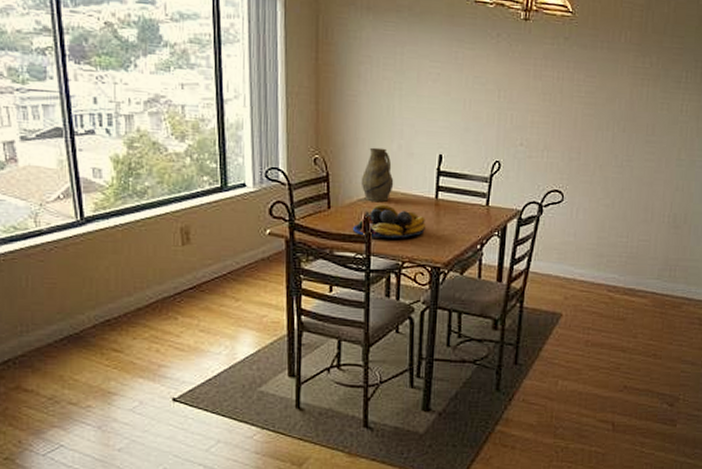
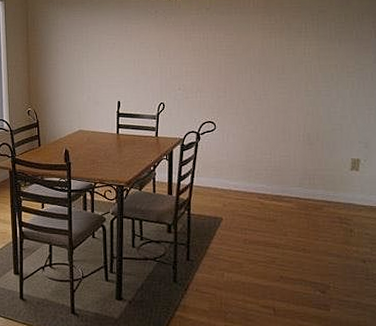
fruit bowl: present [353,204,427,239] -> none [57,141,111,166]
pitcher: present [360,147,394,202] -> none [61,100,86,139]

